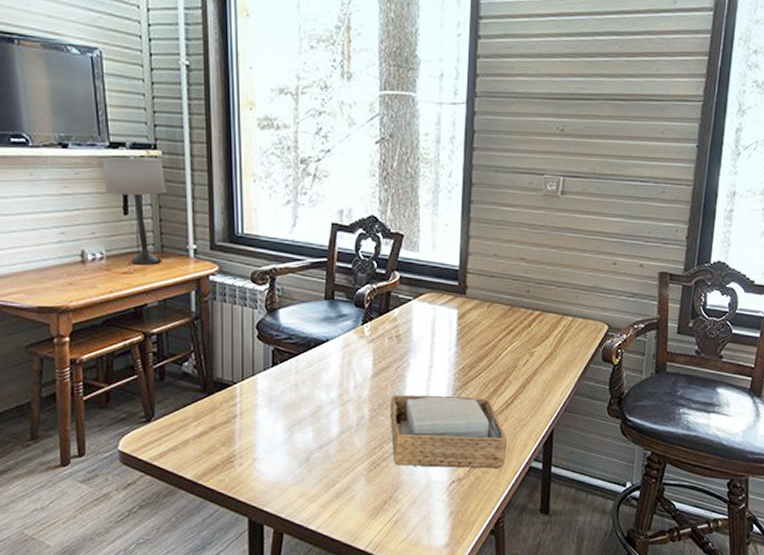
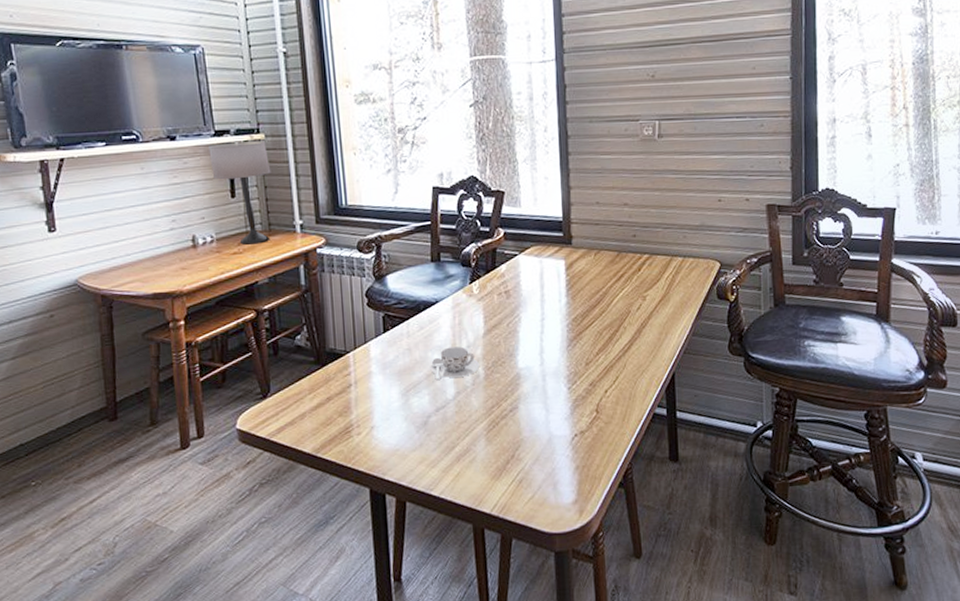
teacup: none [316,386,366,417] -> present [430,346,480,380]
napkin holder: present [389,394,508,468] -> none [504,346,628,423]

